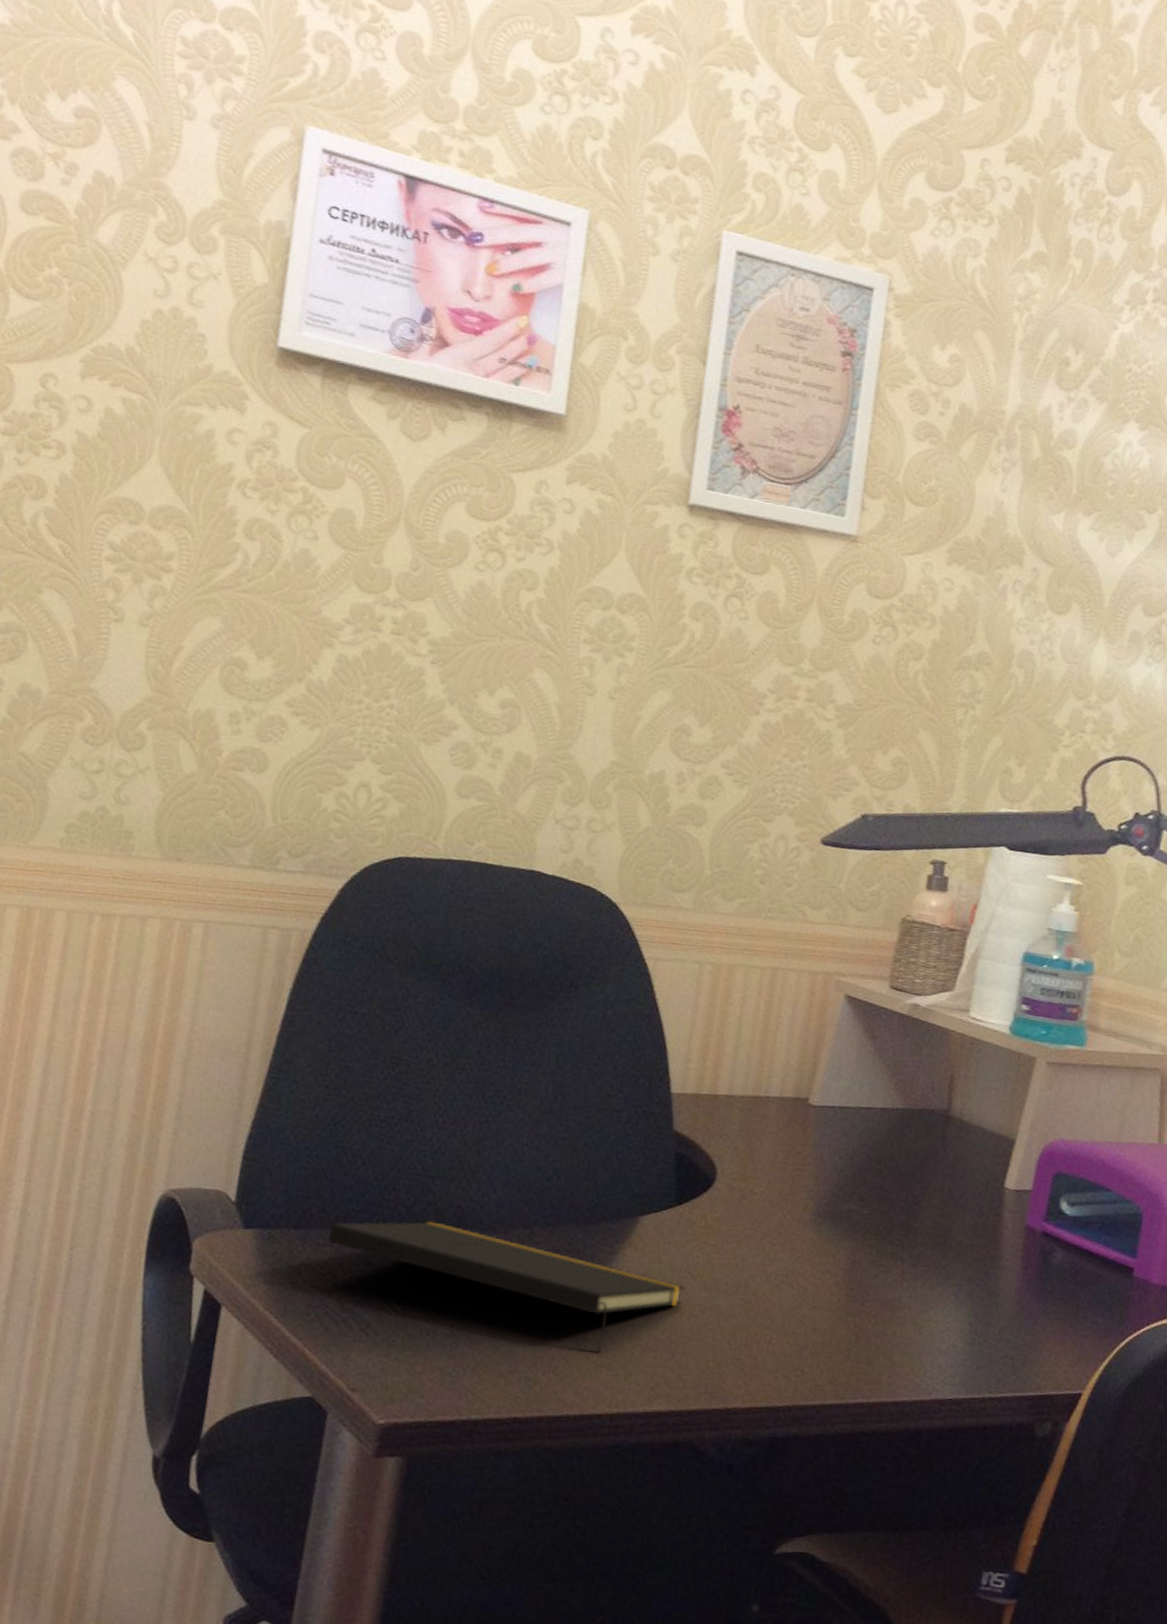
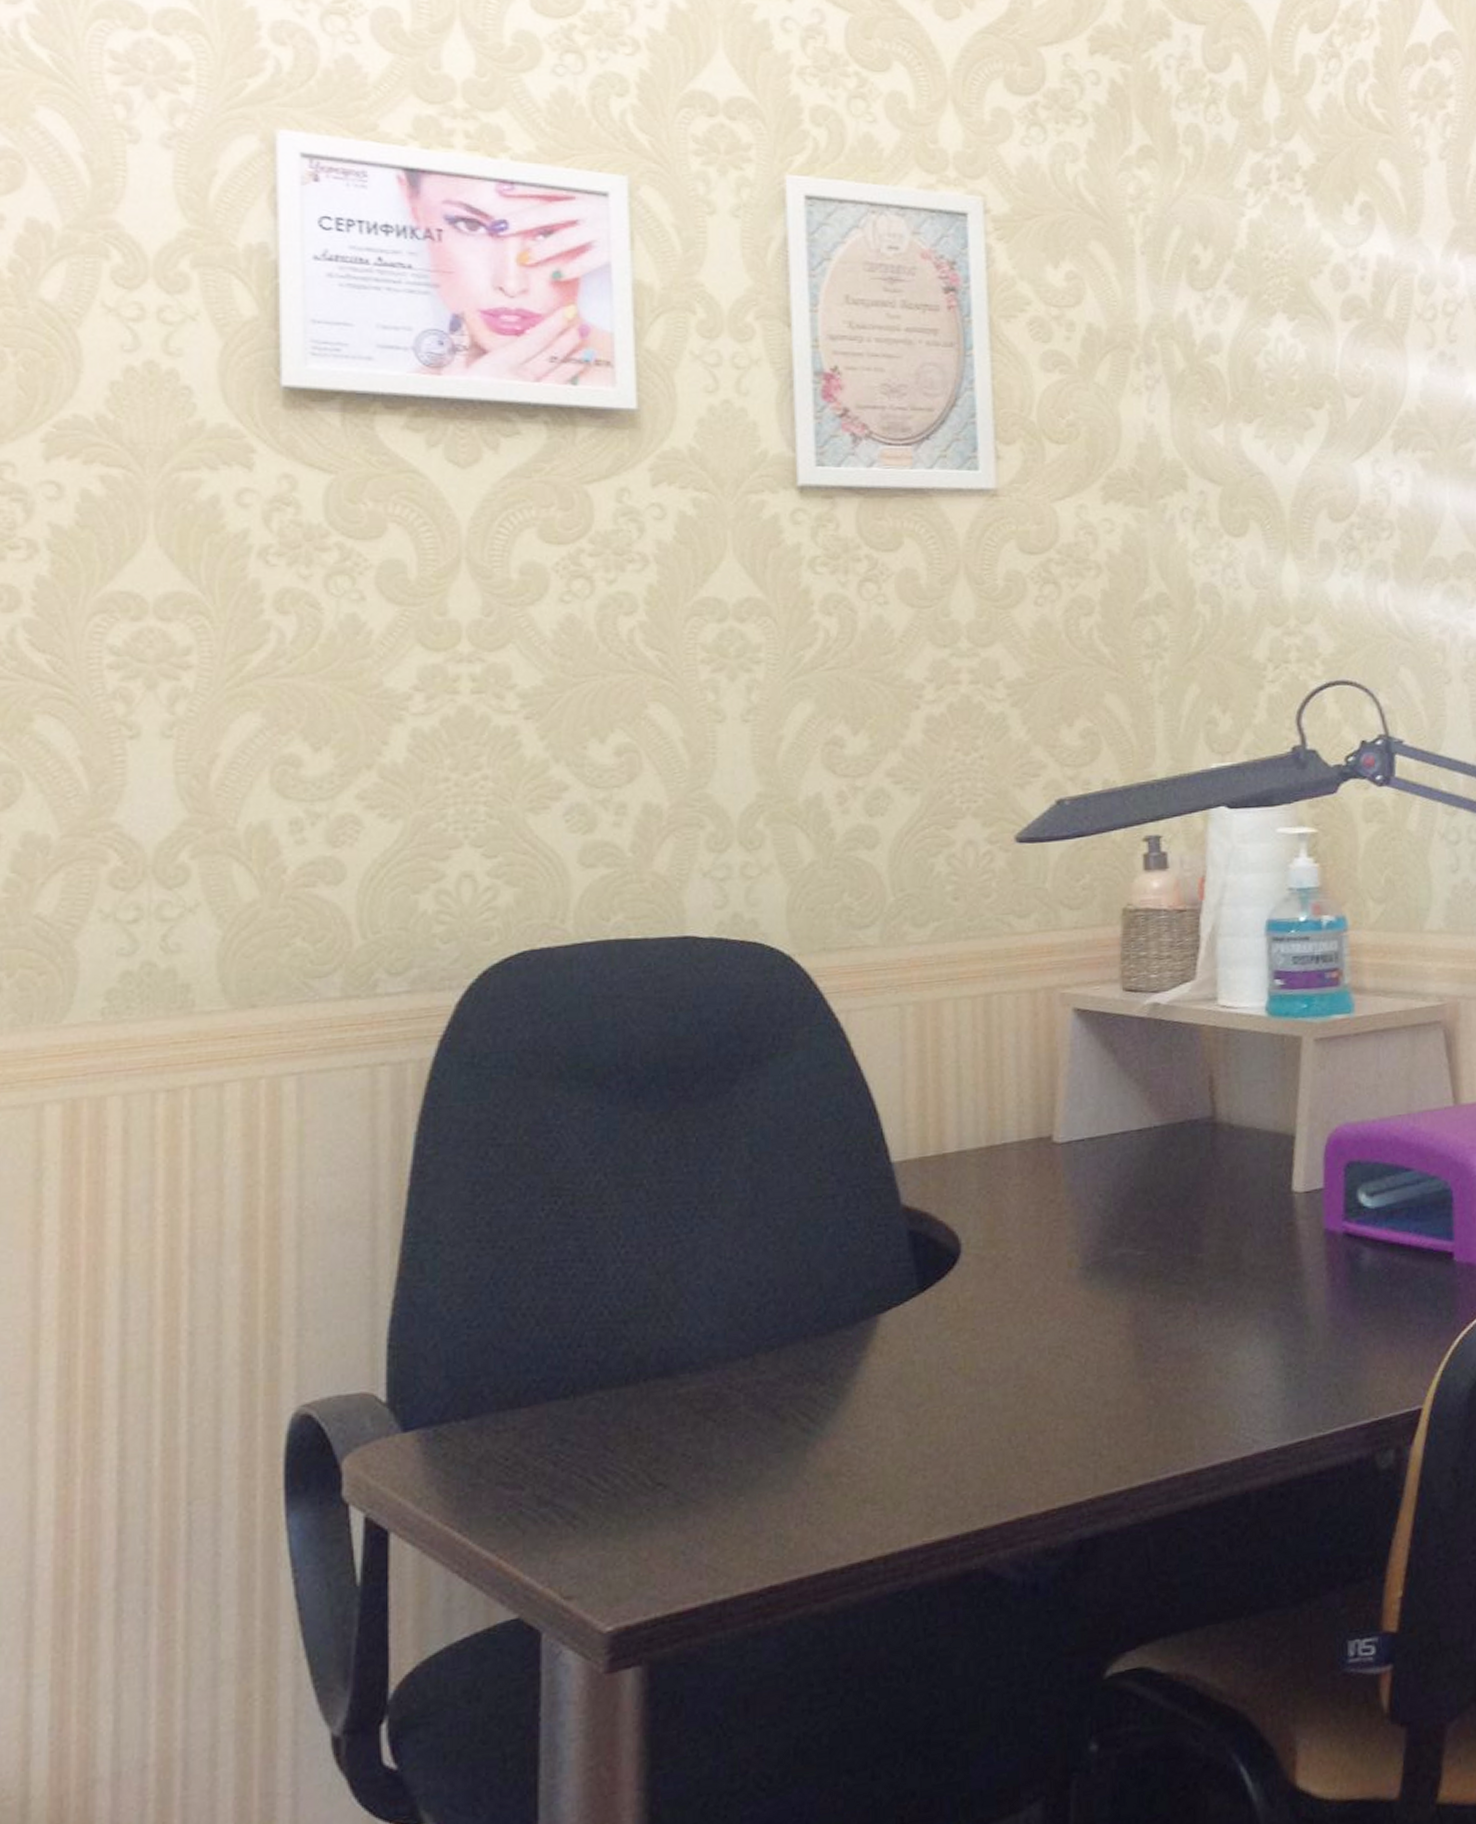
notepad: present [327,1221,685,1354] -> none [508,1373,947,1488]

